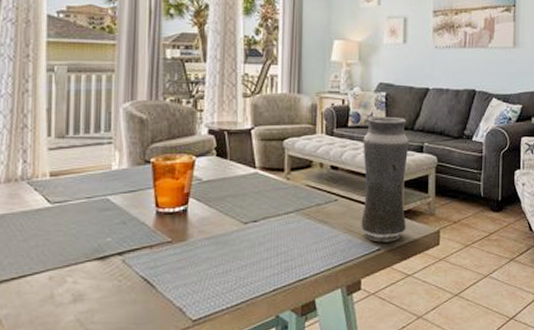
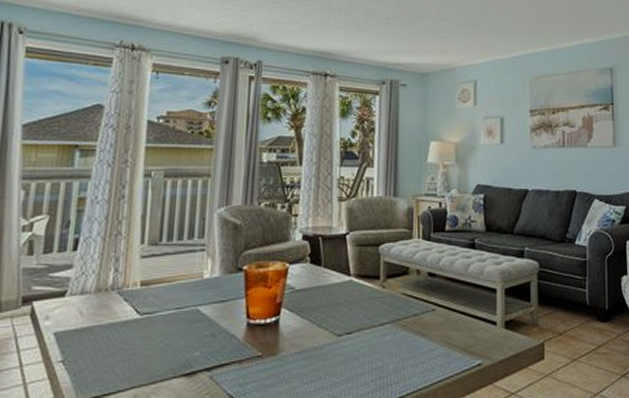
vase: present [361,116,409,242] -> none [460,219,509,356]

